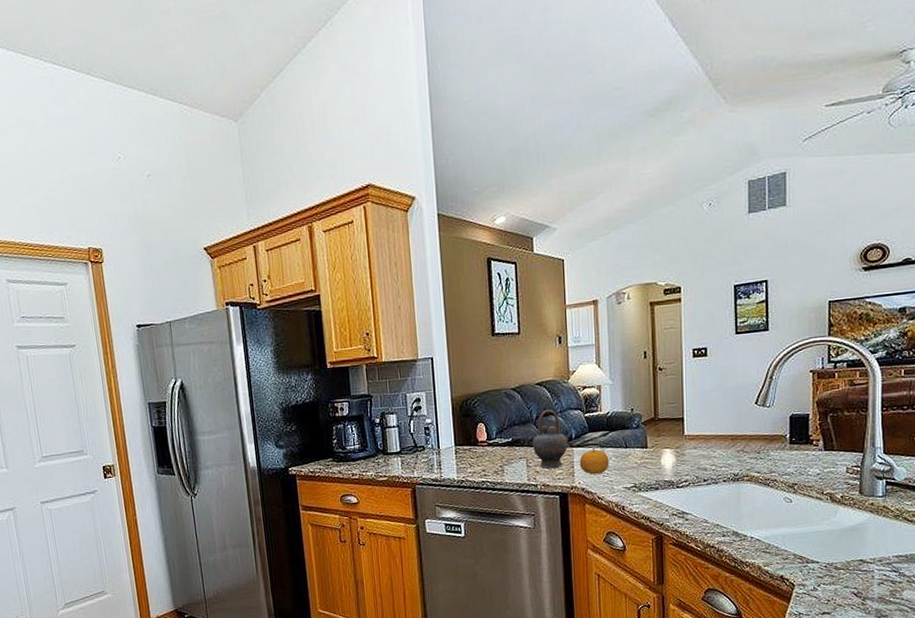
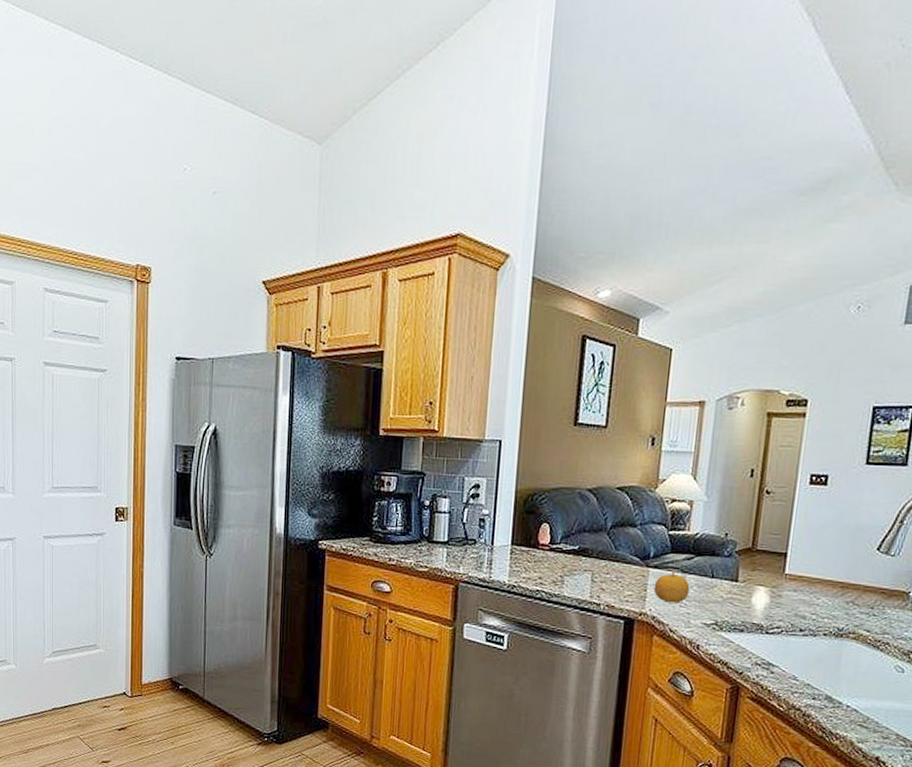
teapot: present [532,409,573,468] -> none [601,519,652,588]

